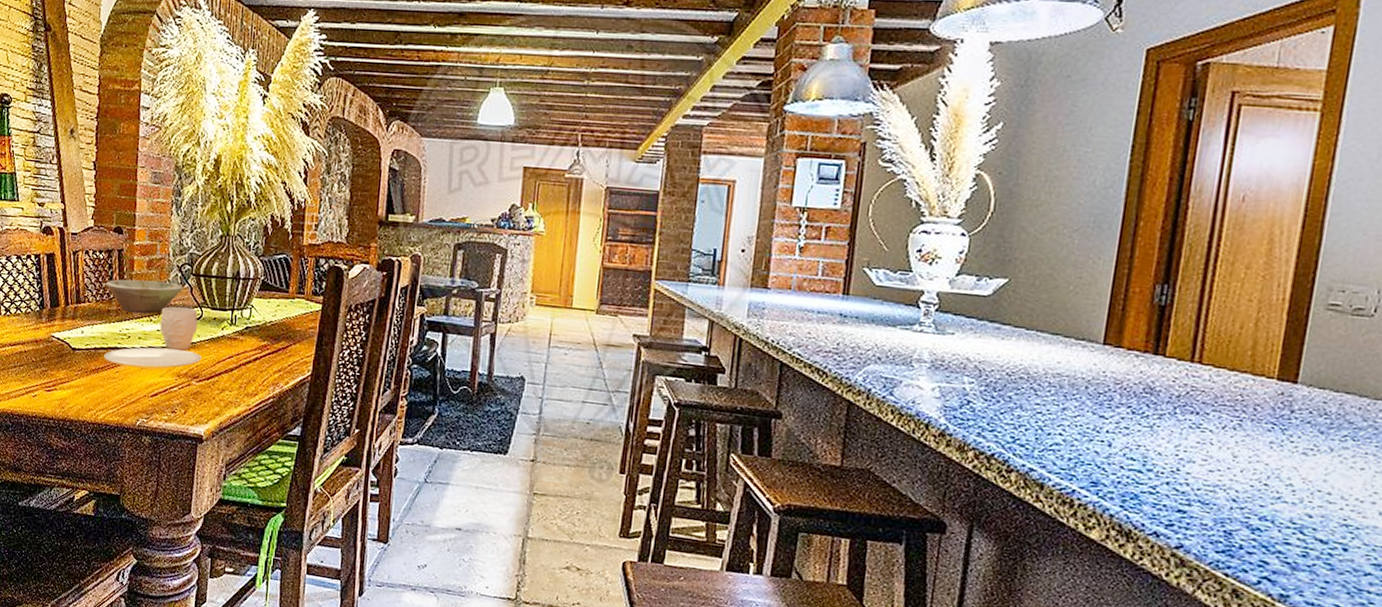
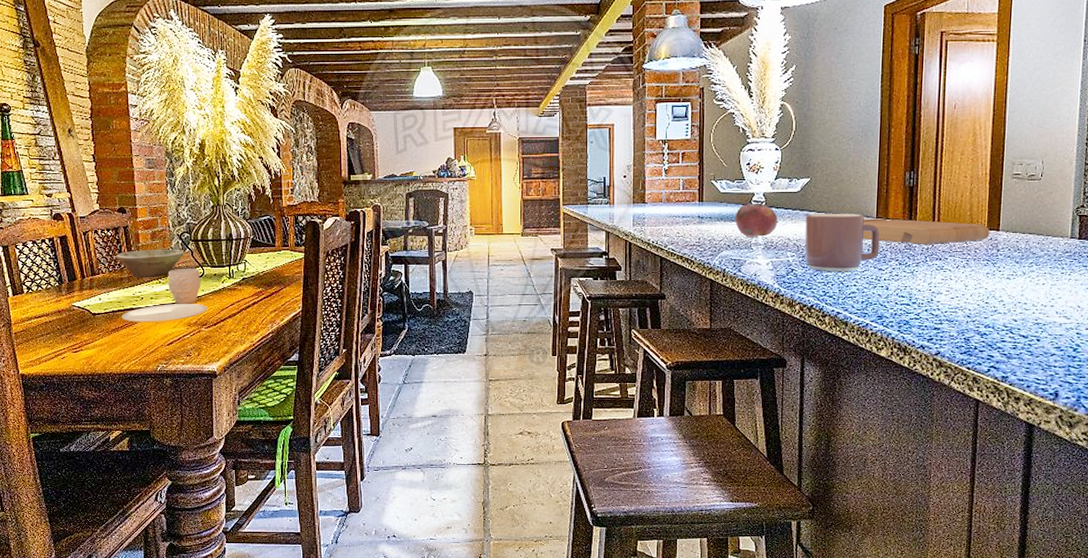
fruit: none [892,303,955,352] -> present [735,201,778,238]
mug: none [989,327,1107,415] -> present [804,213,880,272]
cutting board: none [1078,343,1282,394] -> present [862,218,990,245]

